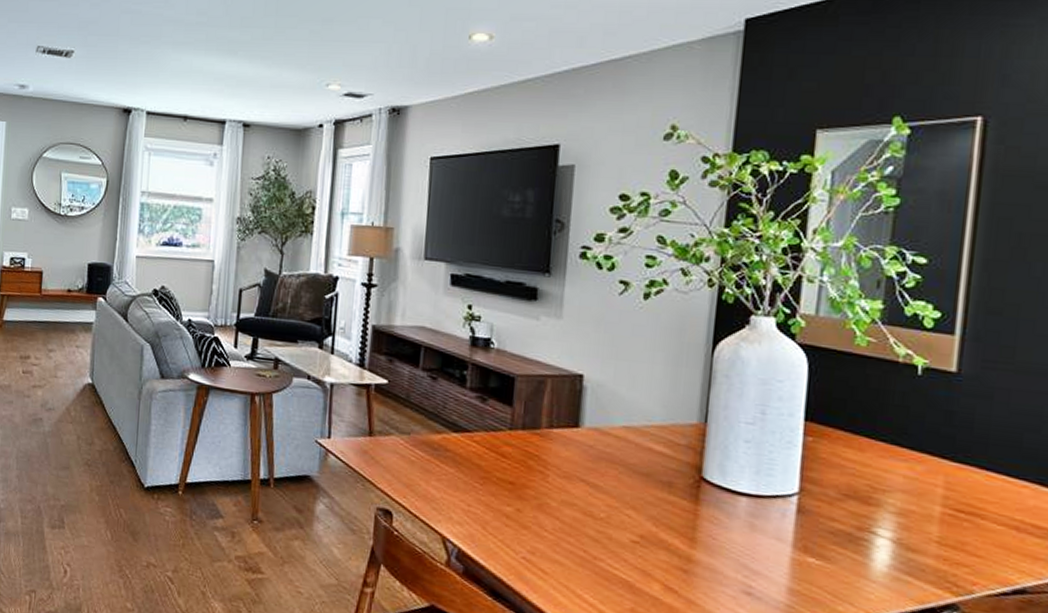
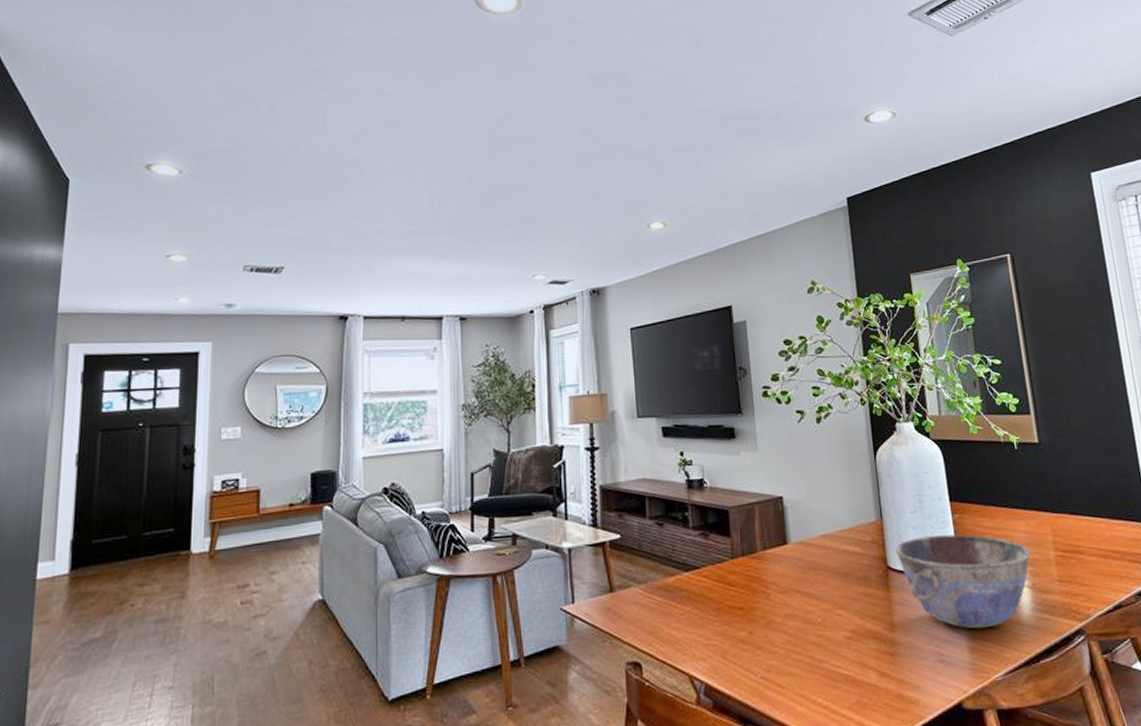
bowl: none [716,452,906,574] -> present [895,534,1031,629]

